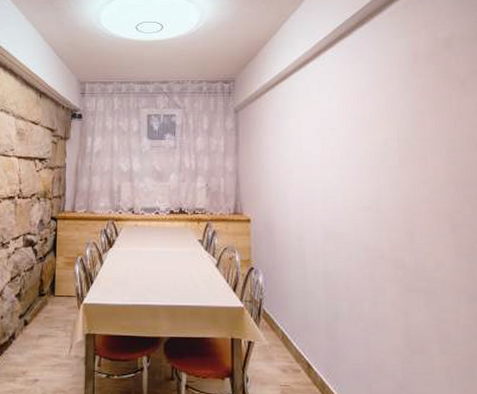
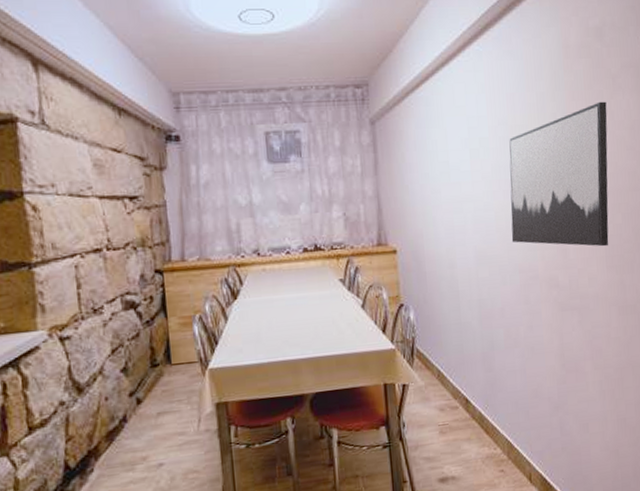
wall art: none [358,102,458,235] -> present [509,101,609,247]

